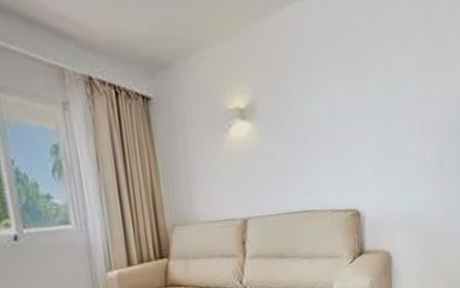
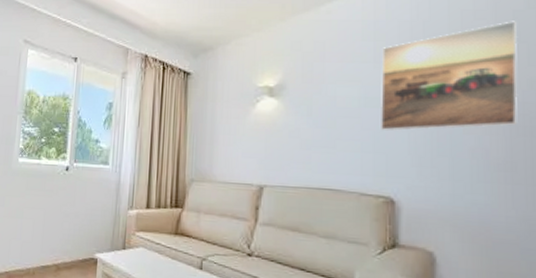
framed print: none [341,26,445,145] -> present [379,21,518,131]

